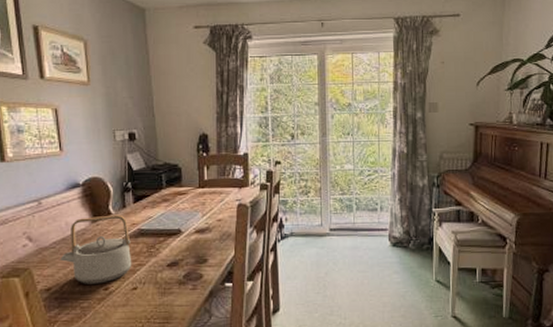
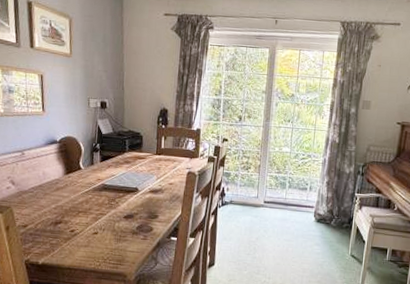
teapot: present [60,214,132,284] -> none [36,169,96,226]

